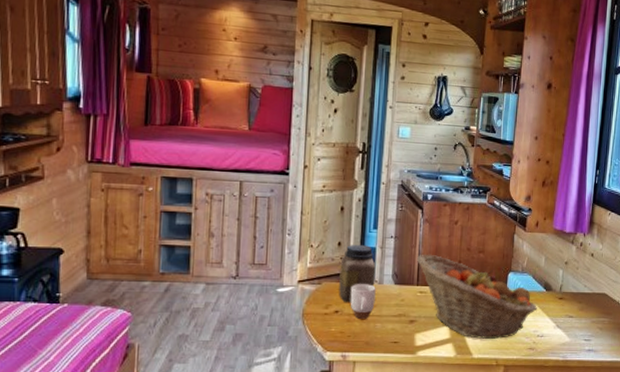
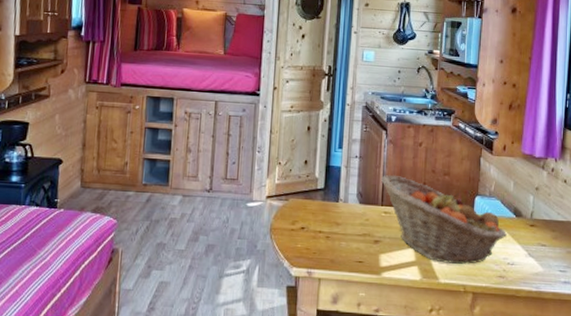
jar: present [339,244,376,302] -> none [305,162,341,219]
mug: present [350,284,376,319] -> none [315,202,341,237]

